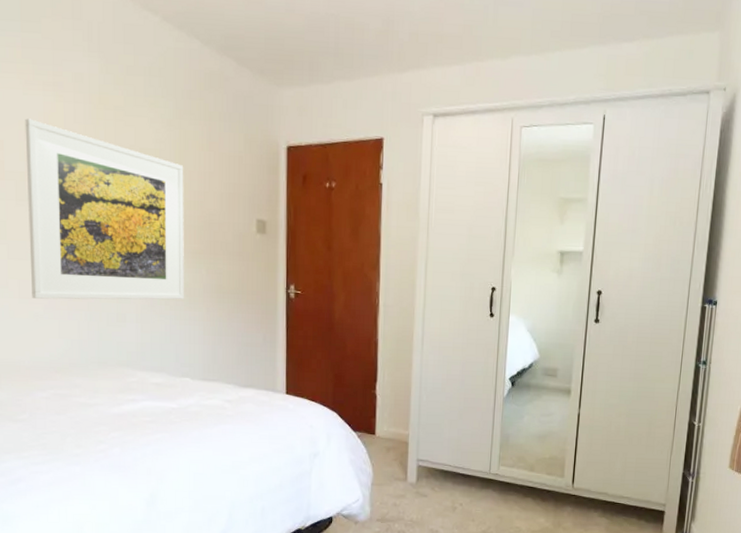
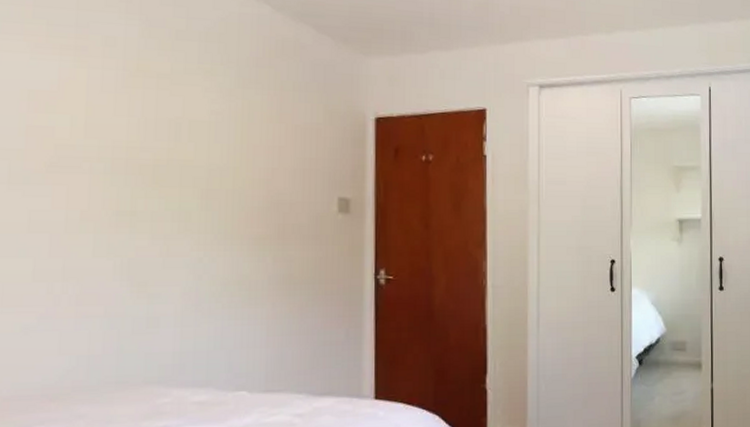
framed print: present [25,118,184,300] -> none [21,86,247,306]

